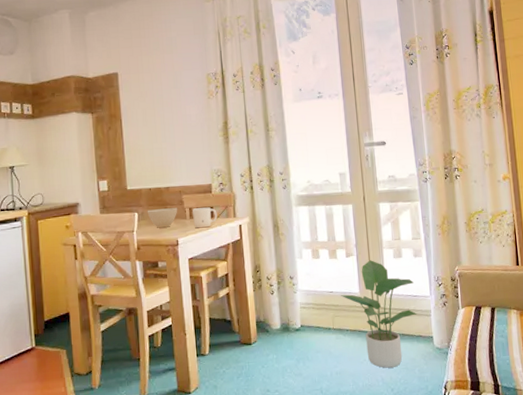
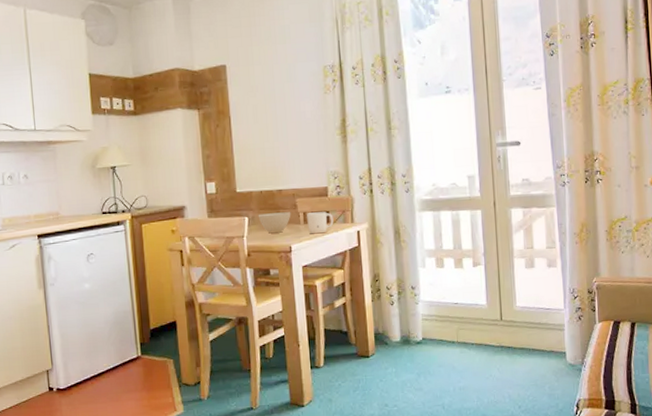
potted plant: present [340,260,417,368] -> none [466,270,550,384]

